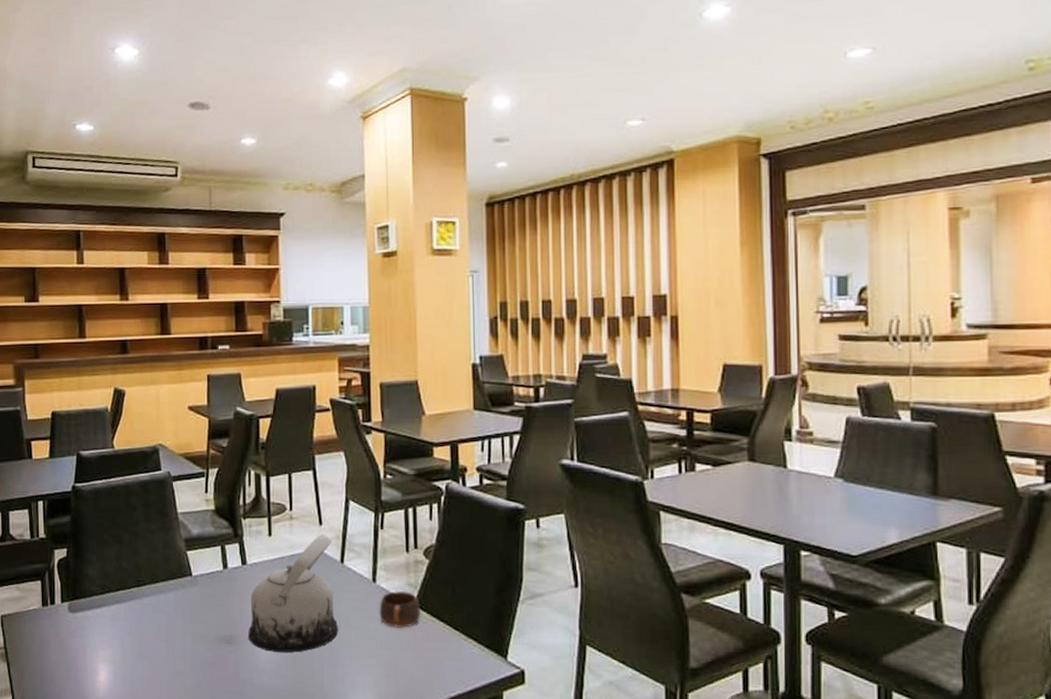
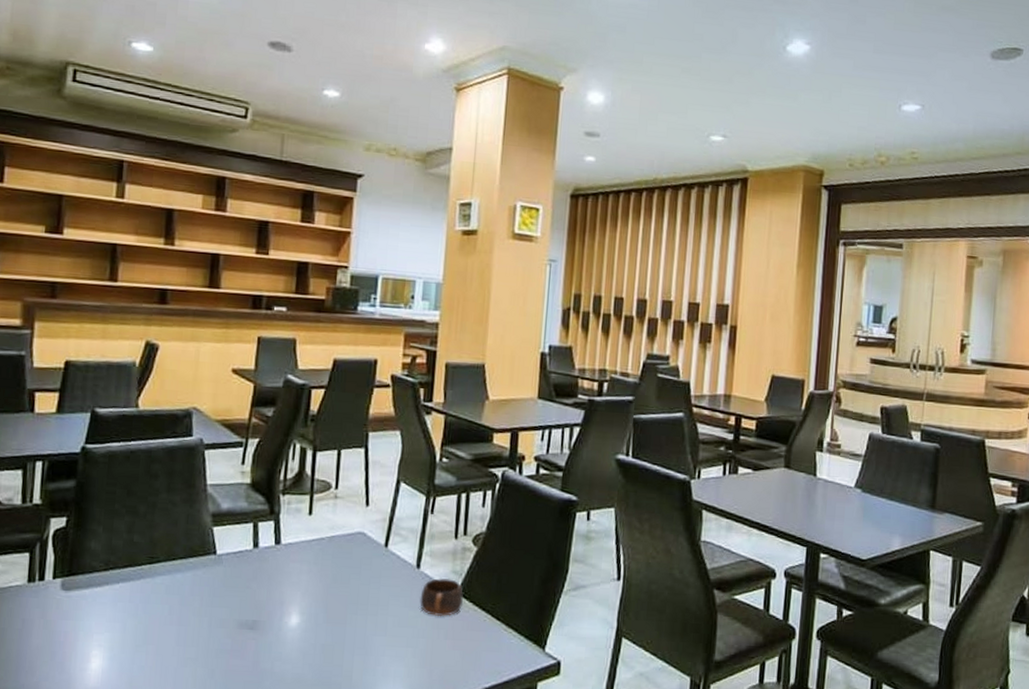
teapot: present [248,534,339,653] -> none [274,515,378,640]

